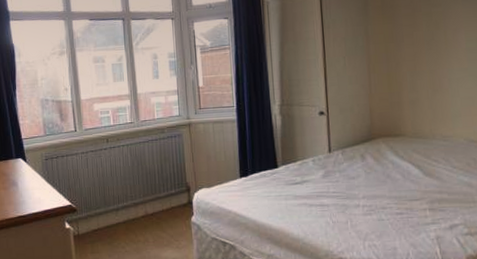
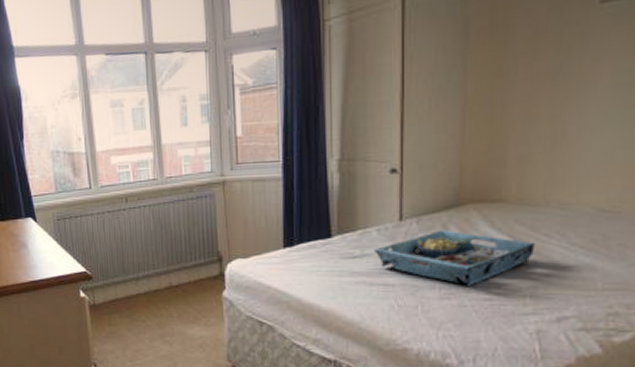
serving tray: none [311,159,429,203] -> present [374,230,536,286]

